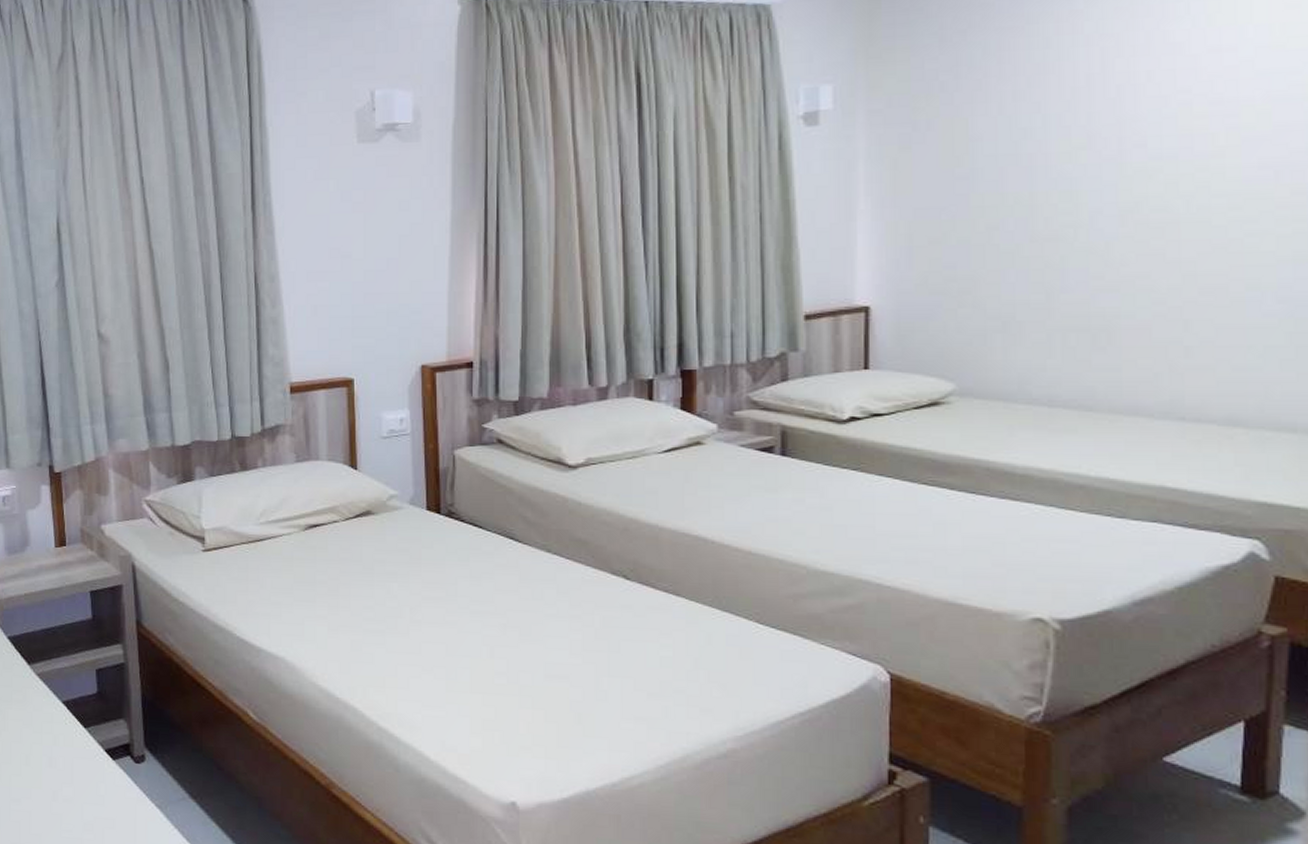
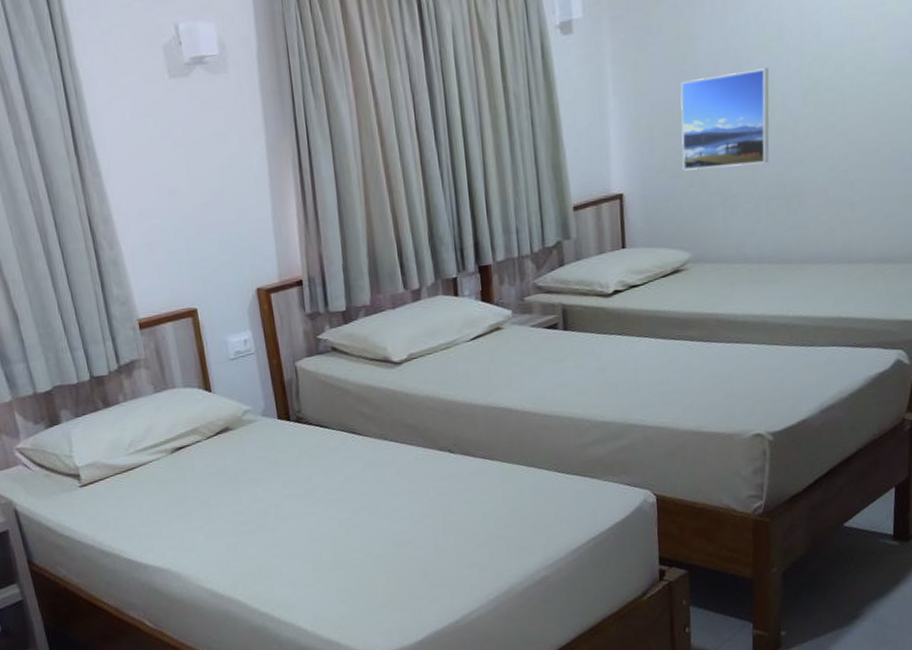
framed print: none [950,179,1073,288] -> present [680,68,769,171]

